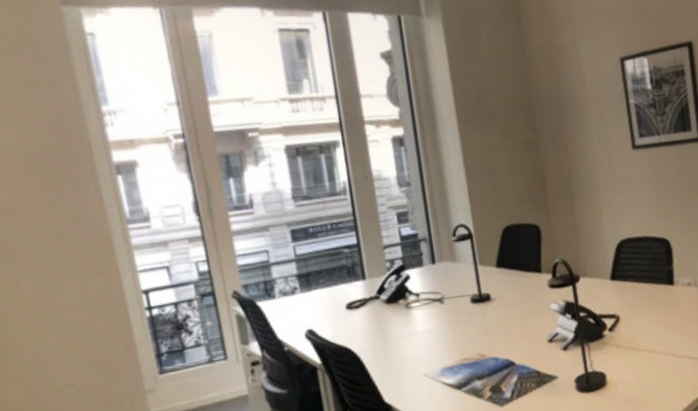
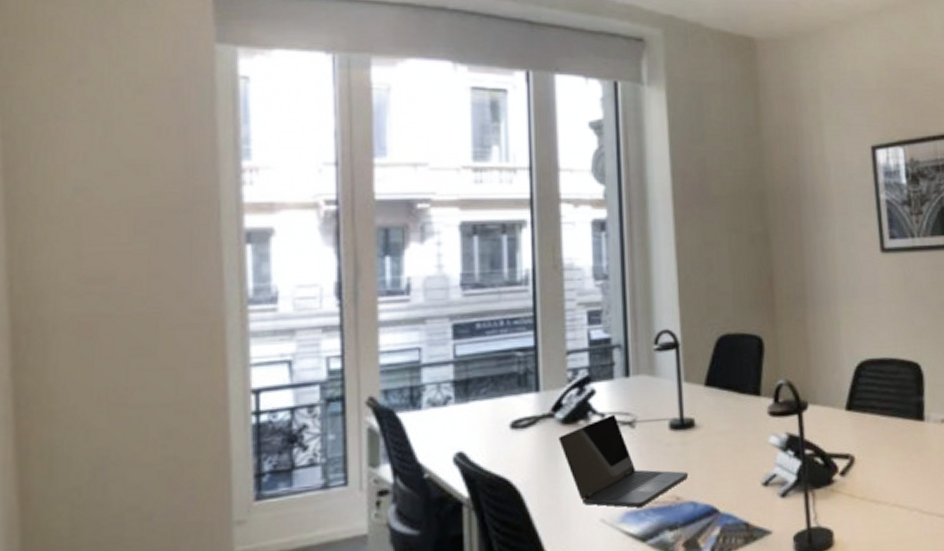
laptop: none [385,293,489,364] -> present [558,414,688,508]

